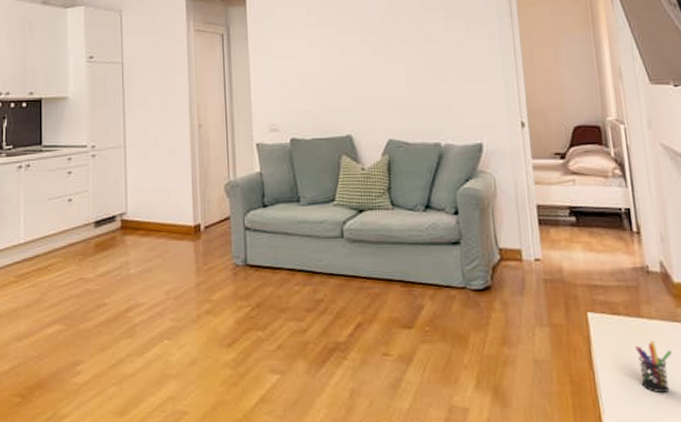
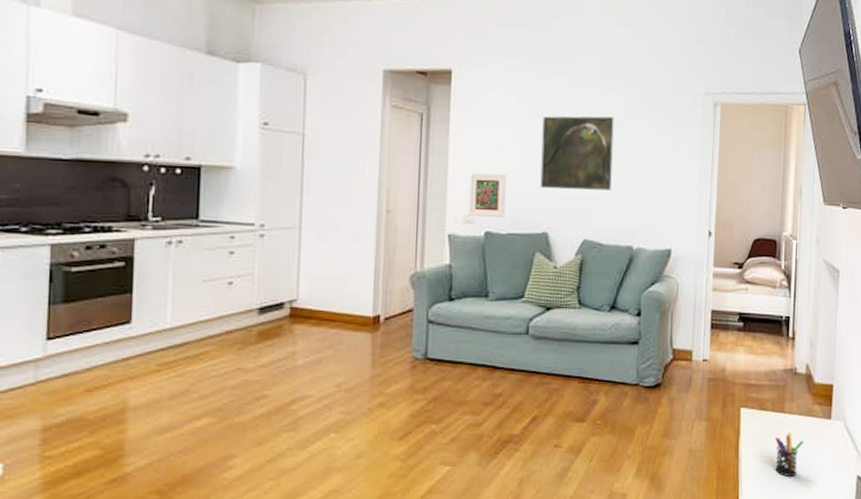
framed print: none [271,81,308,125] -> present [468,172,507,219]
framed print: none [335,18,411,93] -> present [540,116,614,190]

